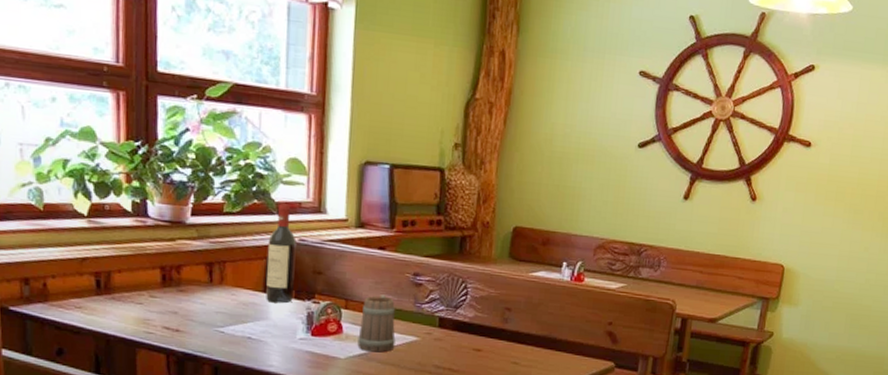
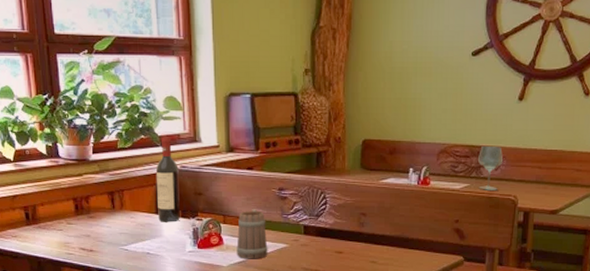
wine glass: none [636,244,664,293] -> present [478,145,503,190]

